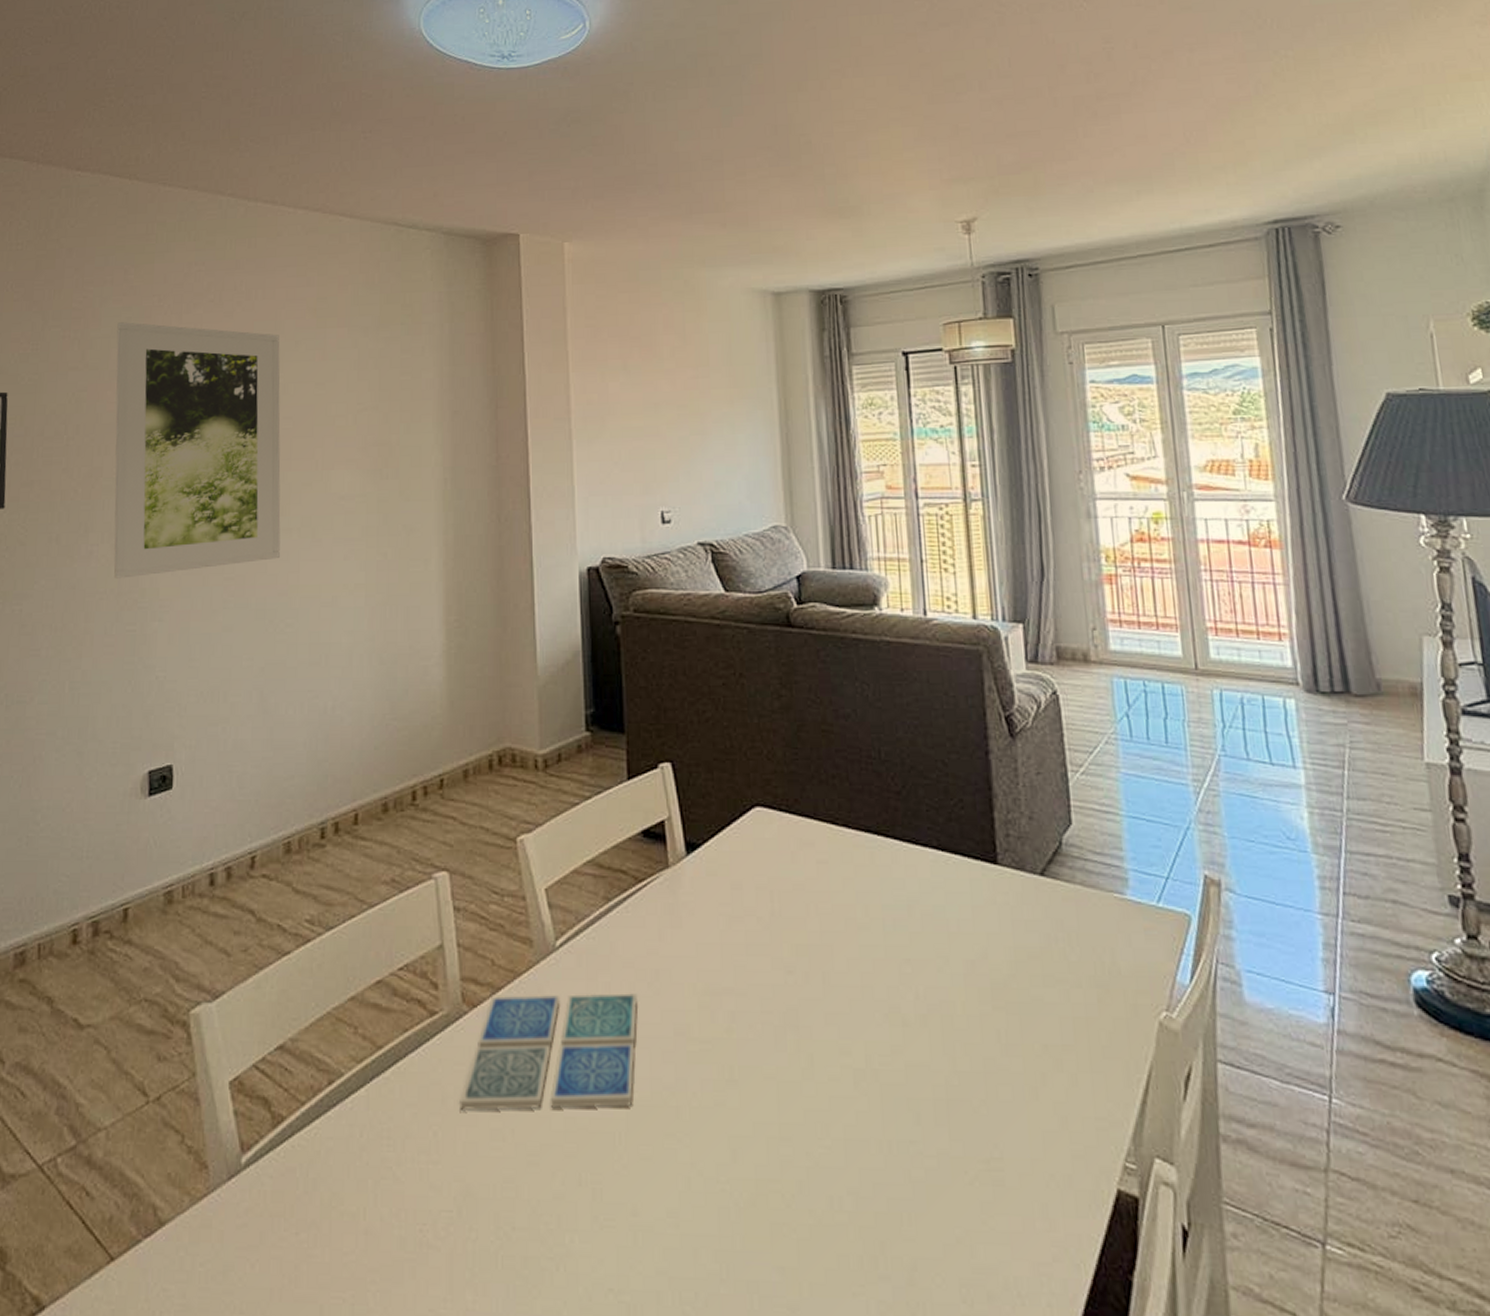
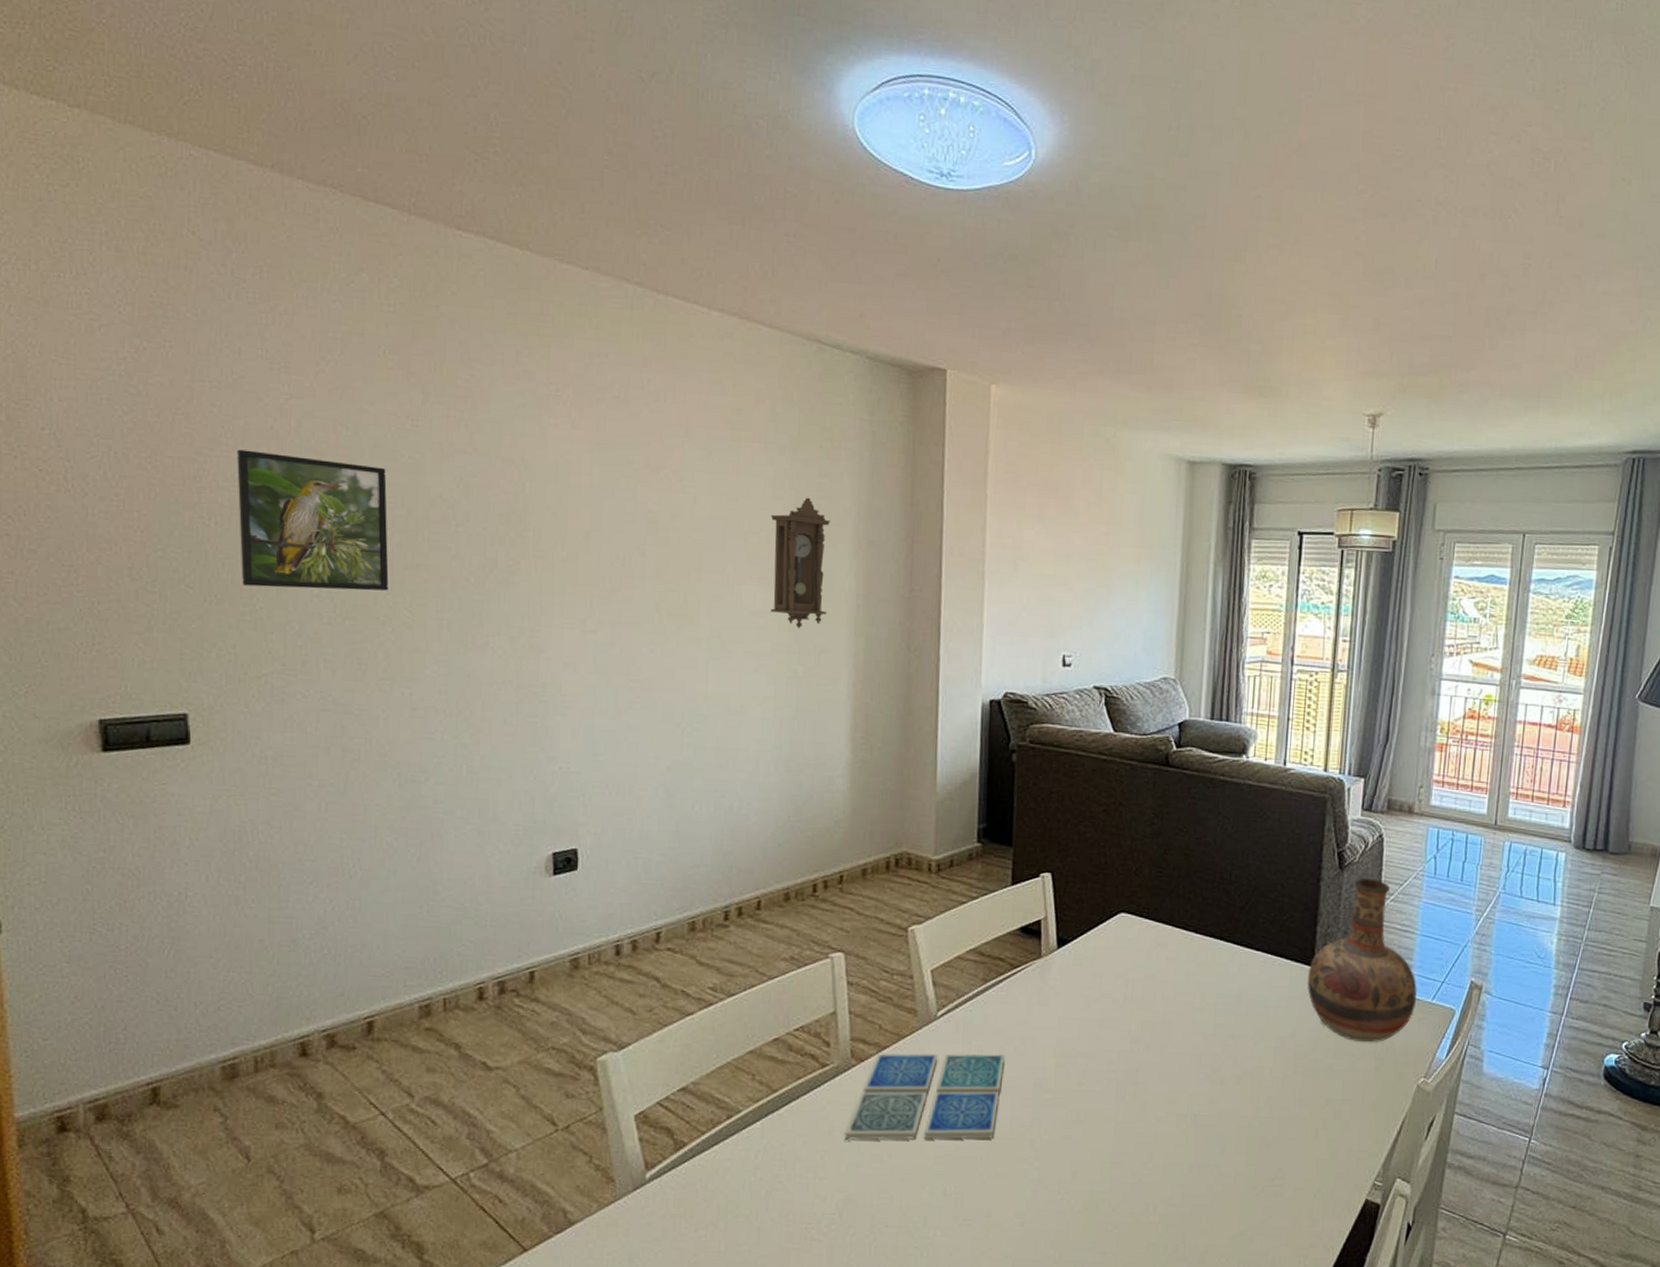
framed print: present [113,322,281,579] -> none [509,408,691,672]
pendulum clock: none [356,374,415,509] -> present [770,497,831,629]
vase: none [991,746,1137,964] -> present [1307,878,1417,1043]

